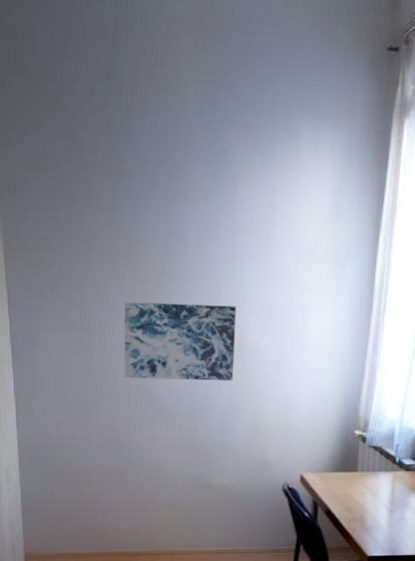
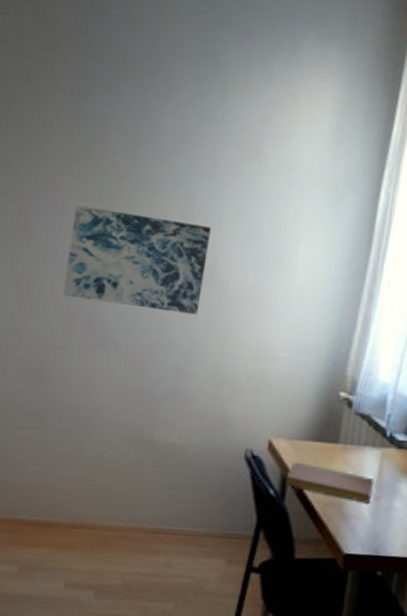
notebook: none [316,489,388,517] -> present [285,462,374,505]

